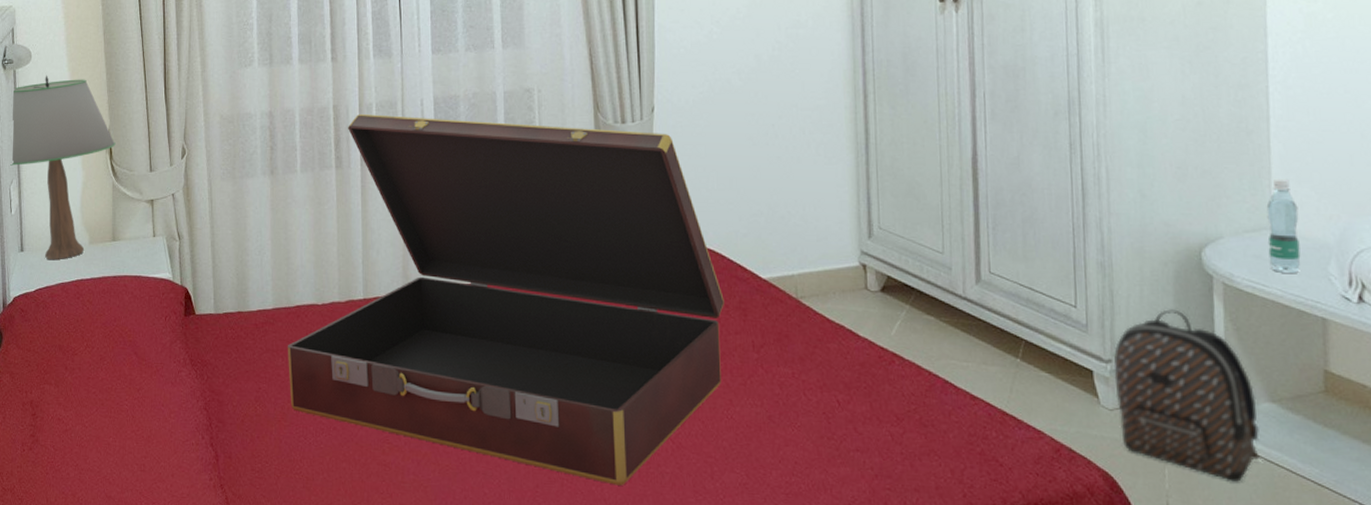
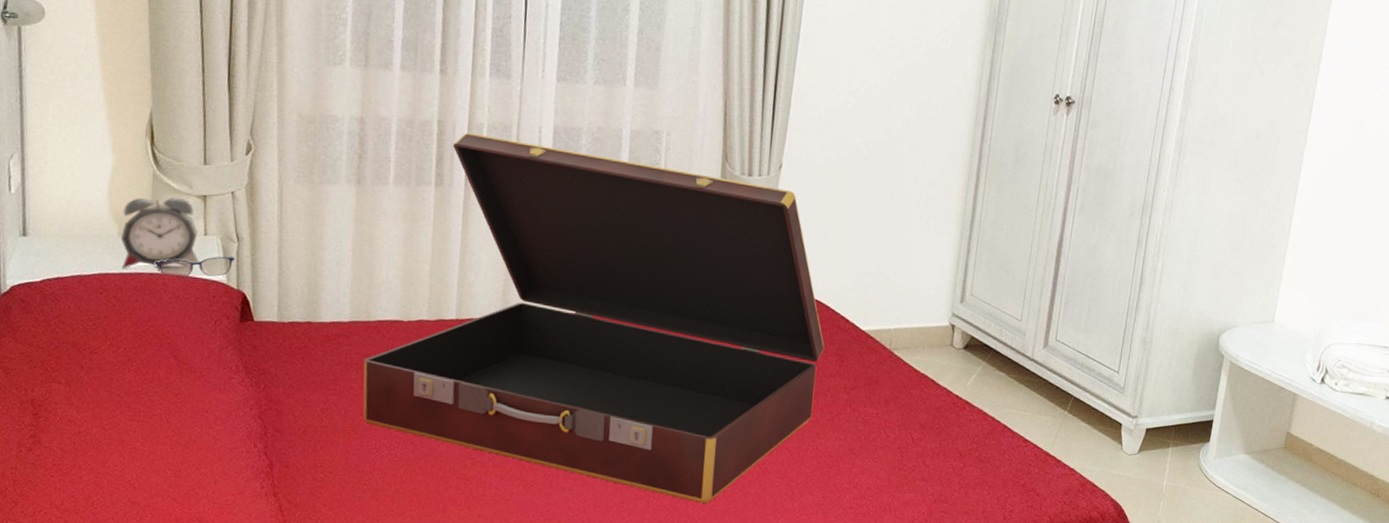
table lamp: present [10,75,116,259] -> none [10,38,160,250]
alarm clock: none [91,203,150,275] -> present [121,197,199,269]
glasses: none [118,253,177,279] -> present [155,255,235,279]
backpack: present [1113,309,1261,482] -> none [1134,379,1236,512]
bottle: present [1266,178,1301,273] -> none [1266,284,1295,358]

